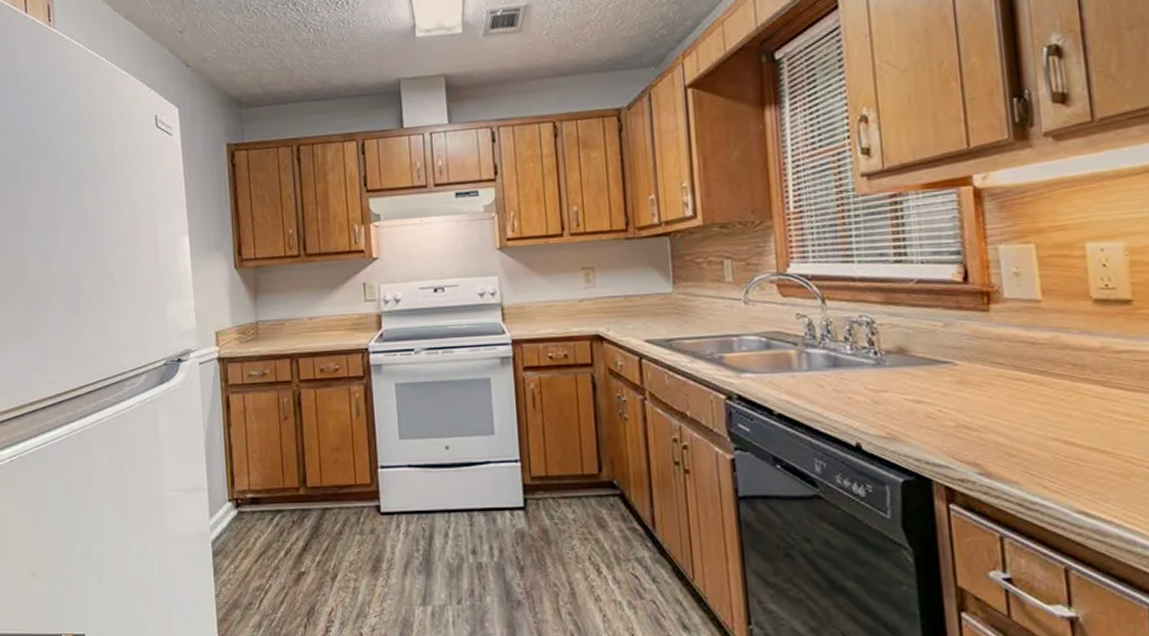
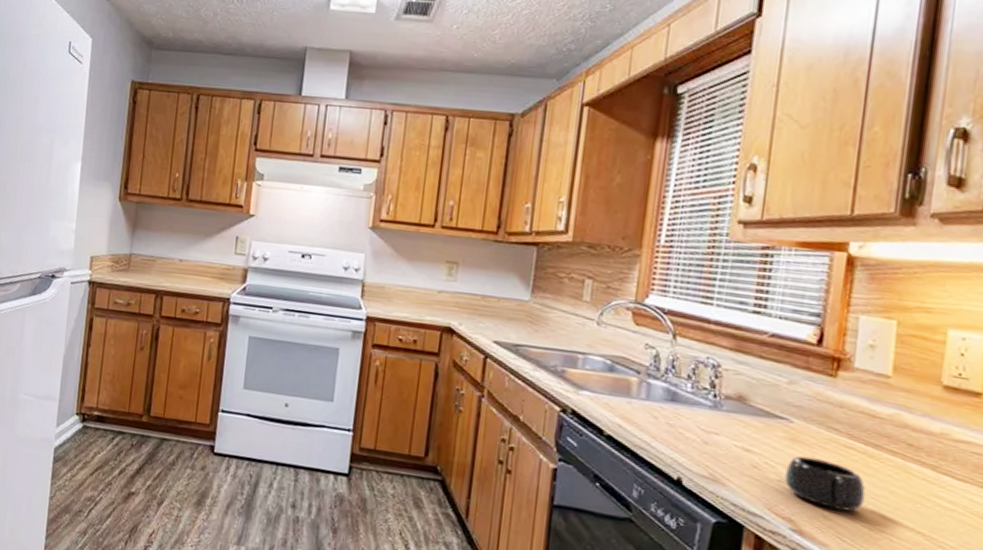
mug: none [960,396,1044,444] -> present [785,455,866,512]

